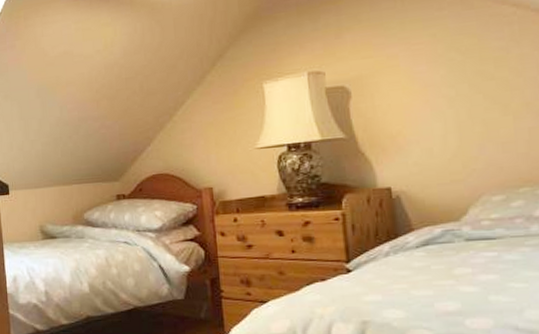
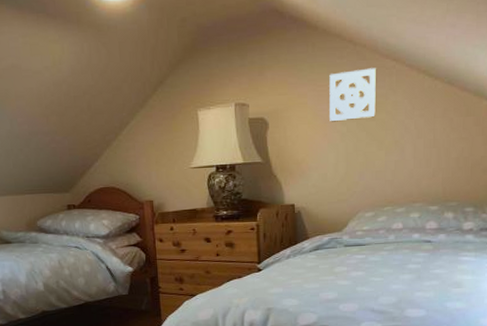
wall ornament: none [426,17,495,86] -> present [329,68,377,122]

